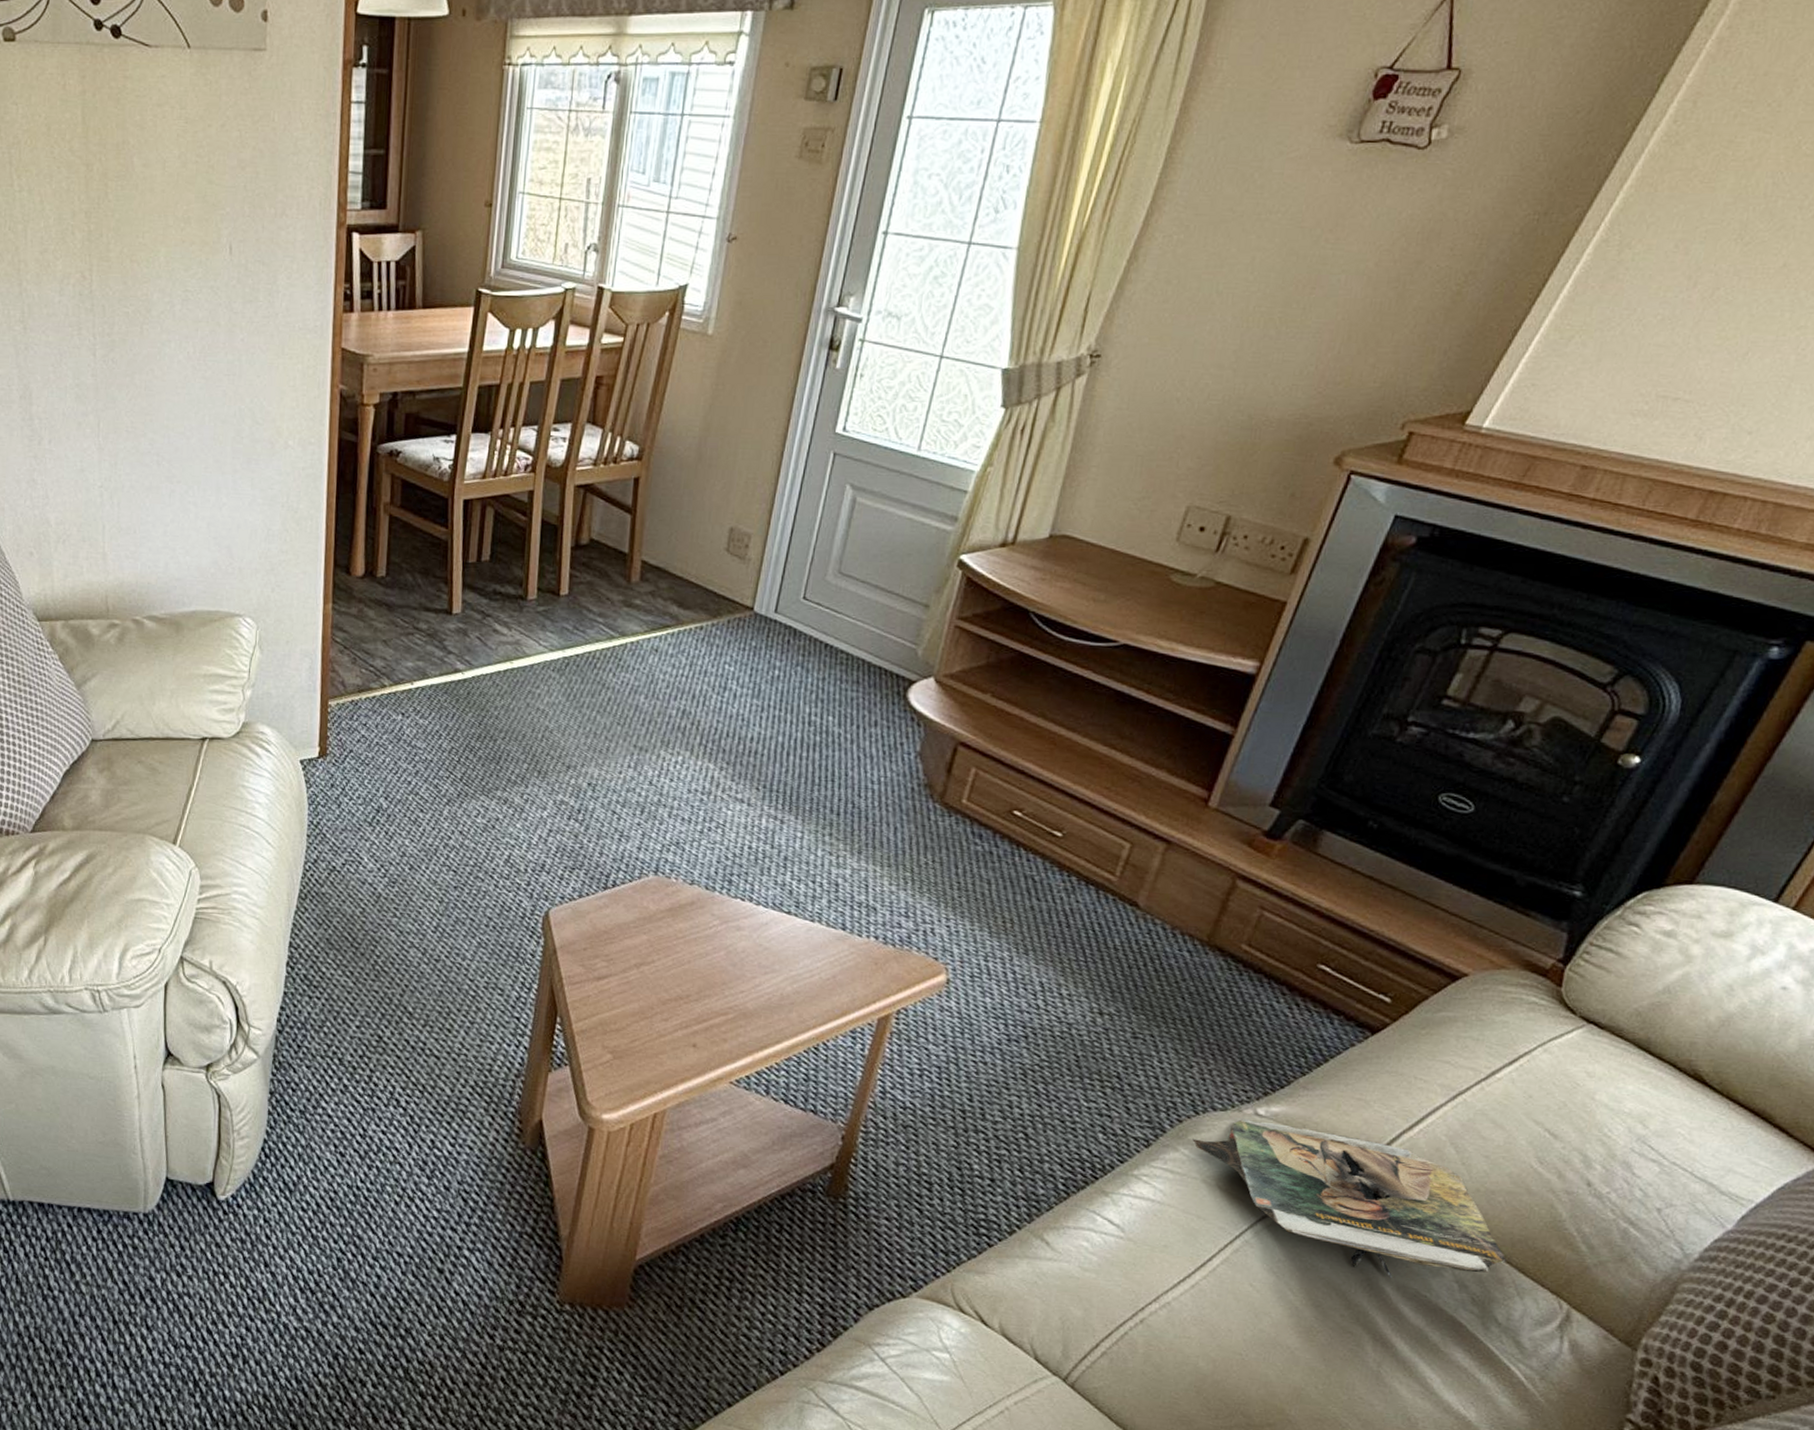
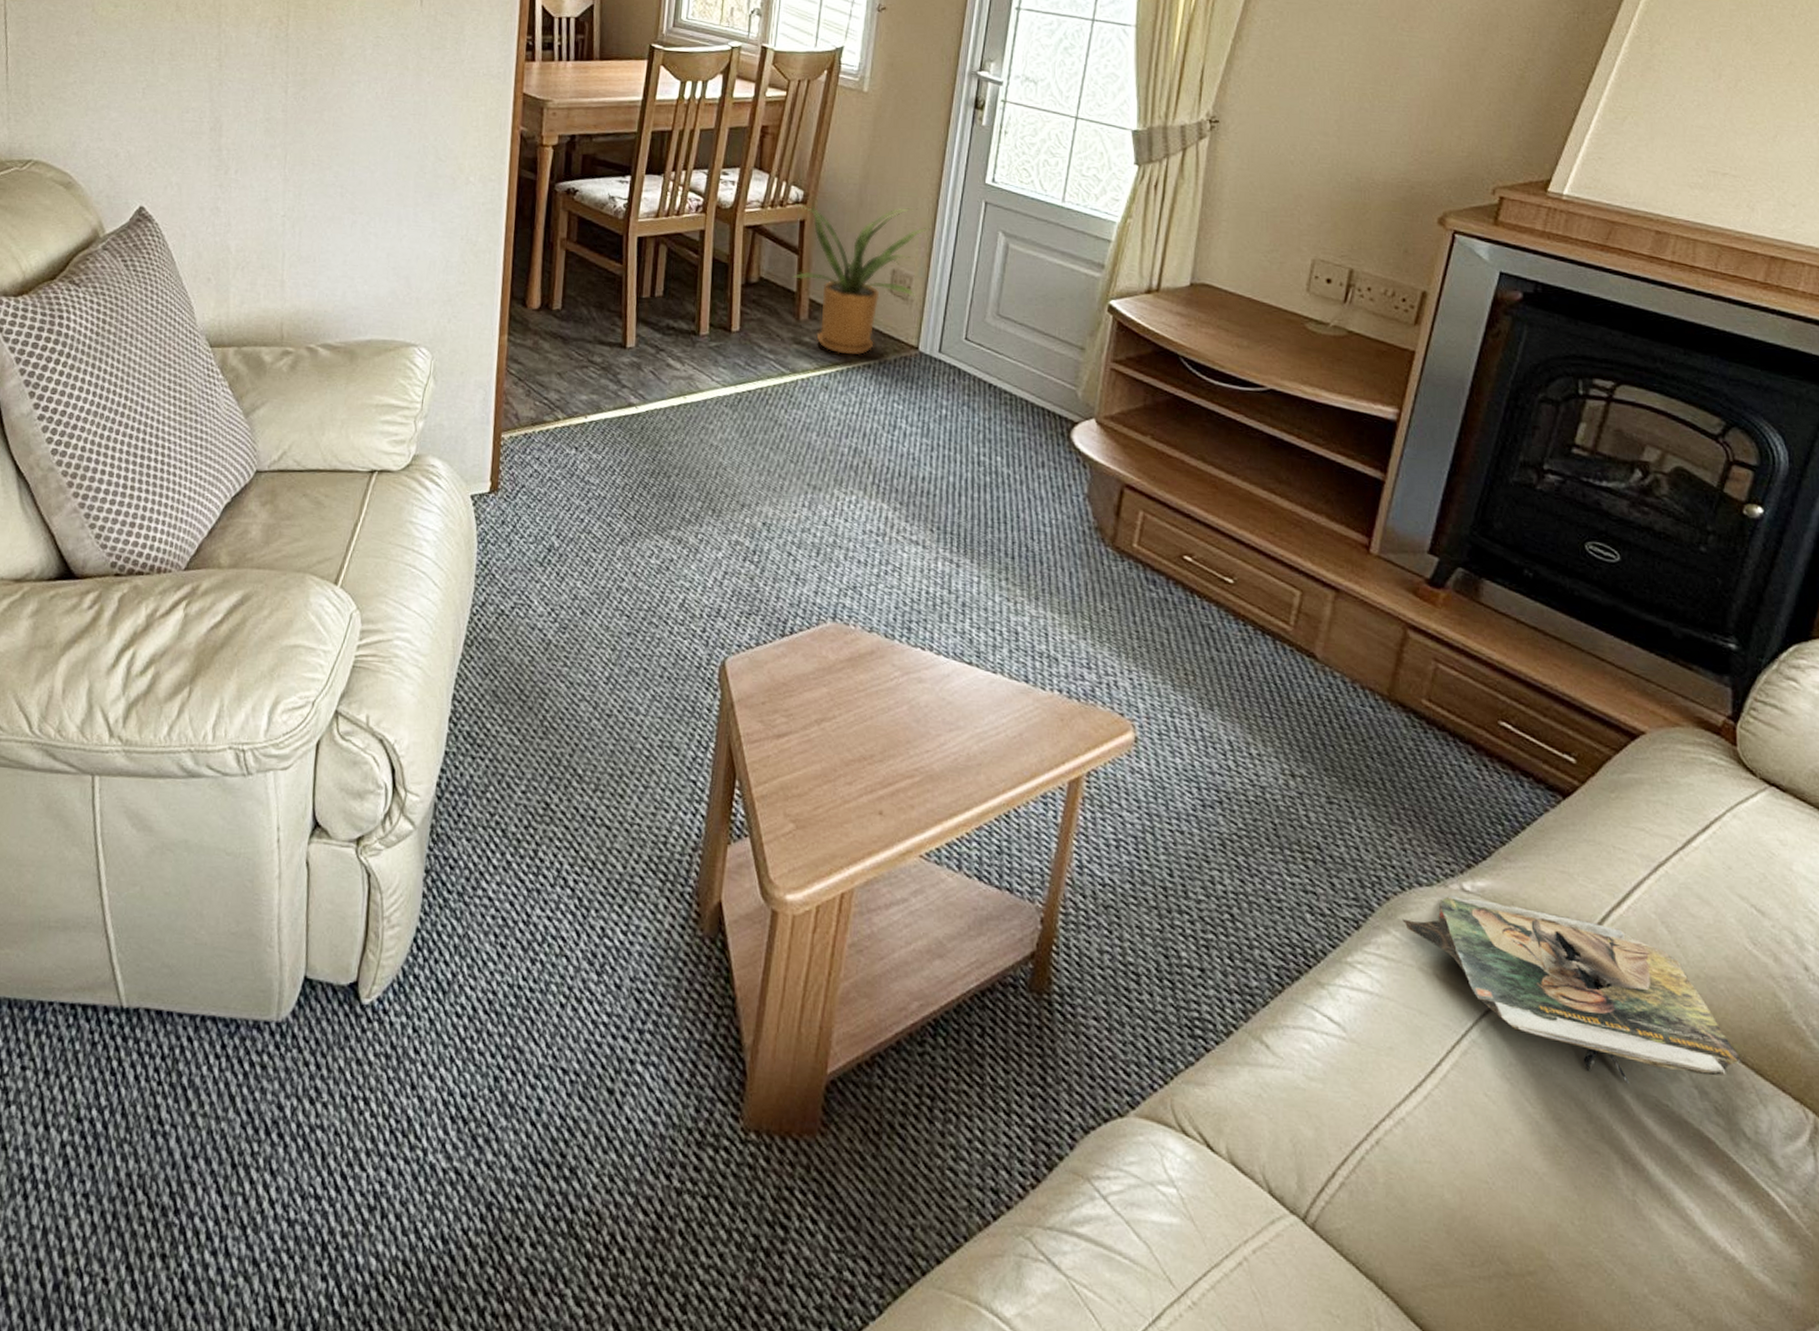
house plant: none [624,460,773,617] -> present [792,204,930,356]

